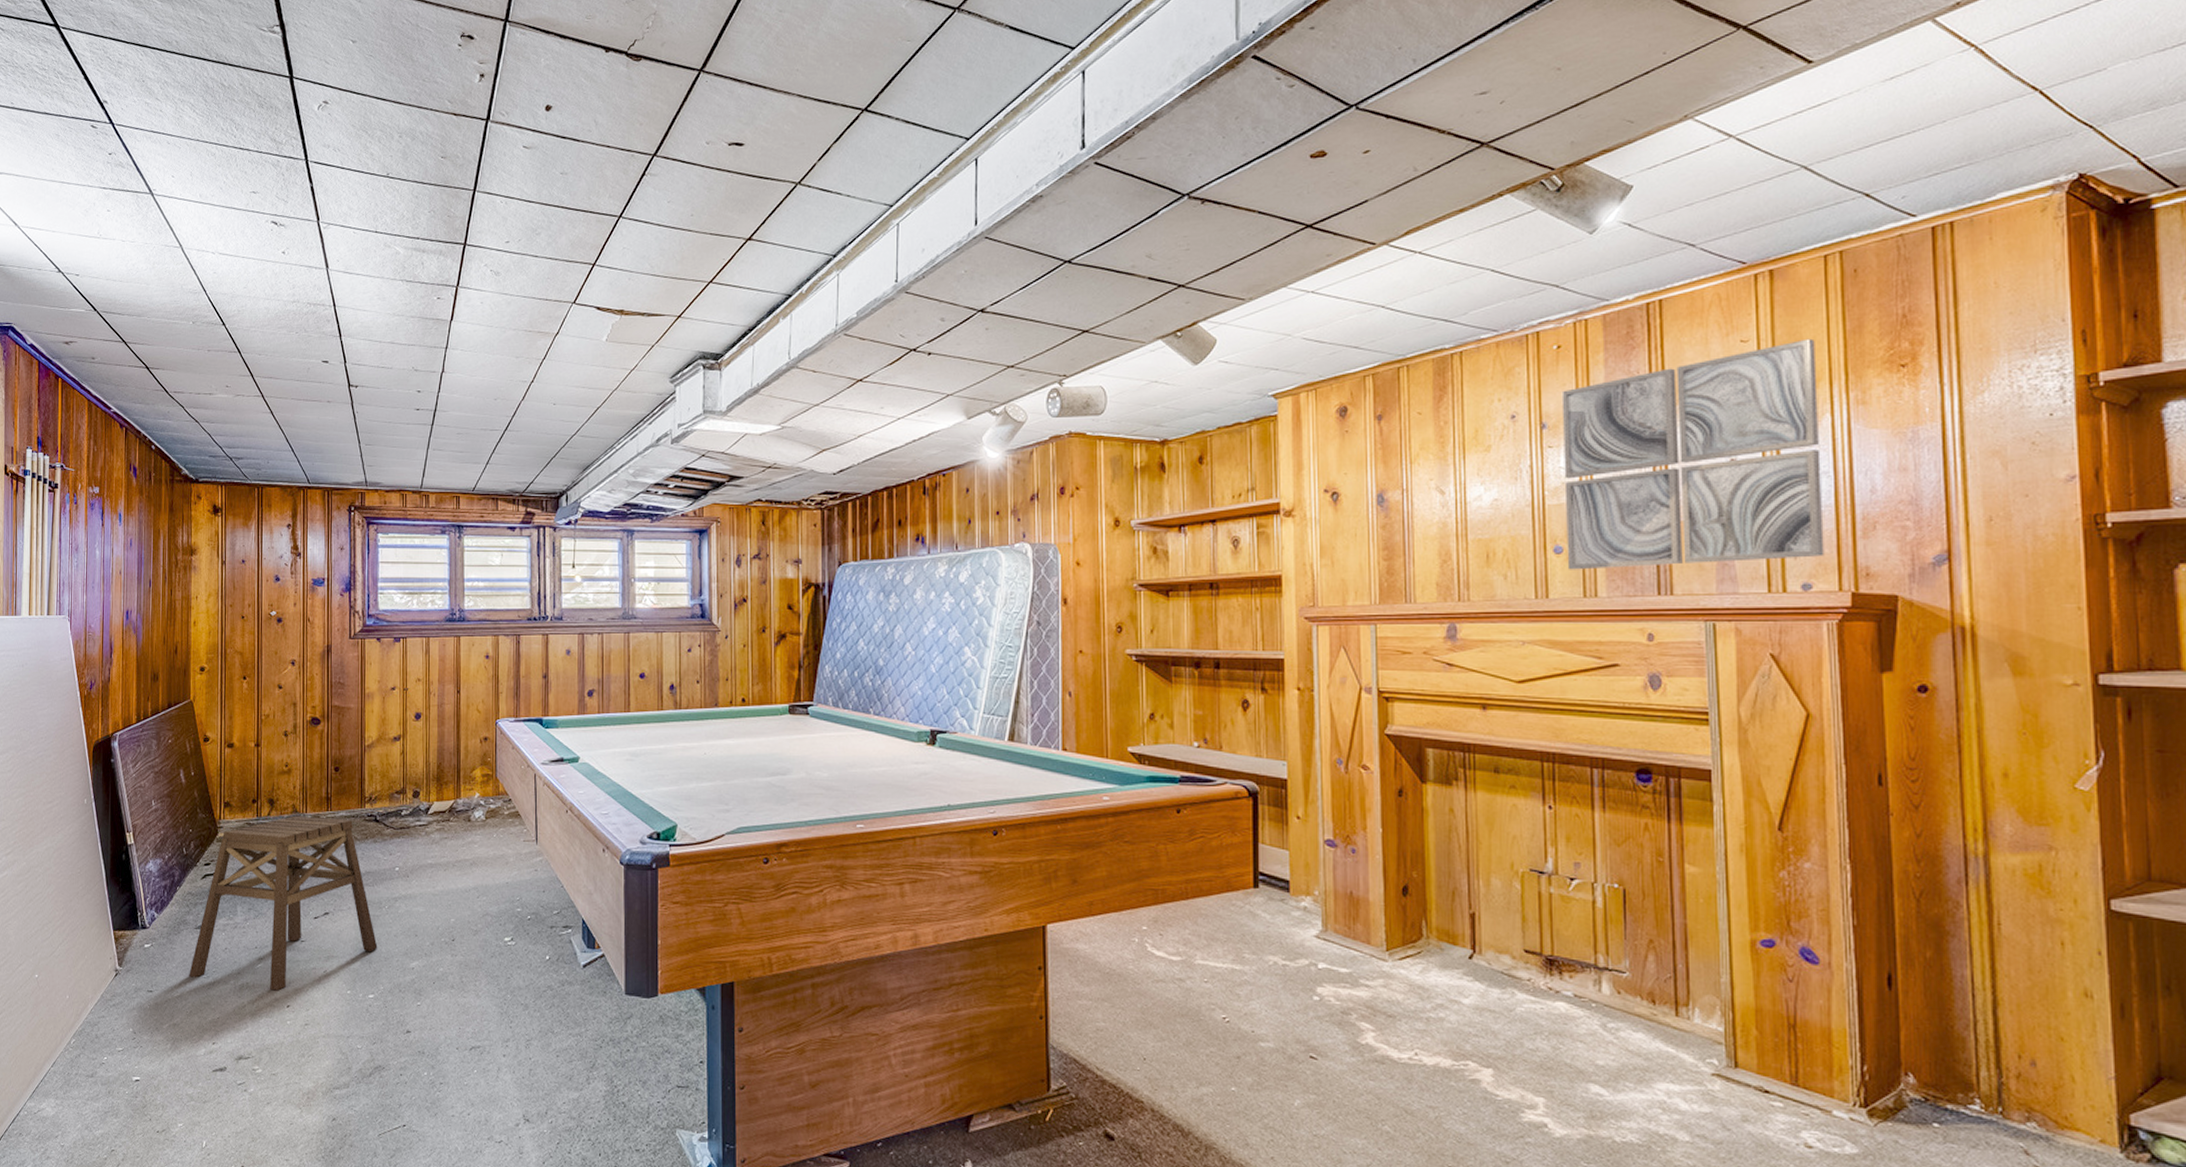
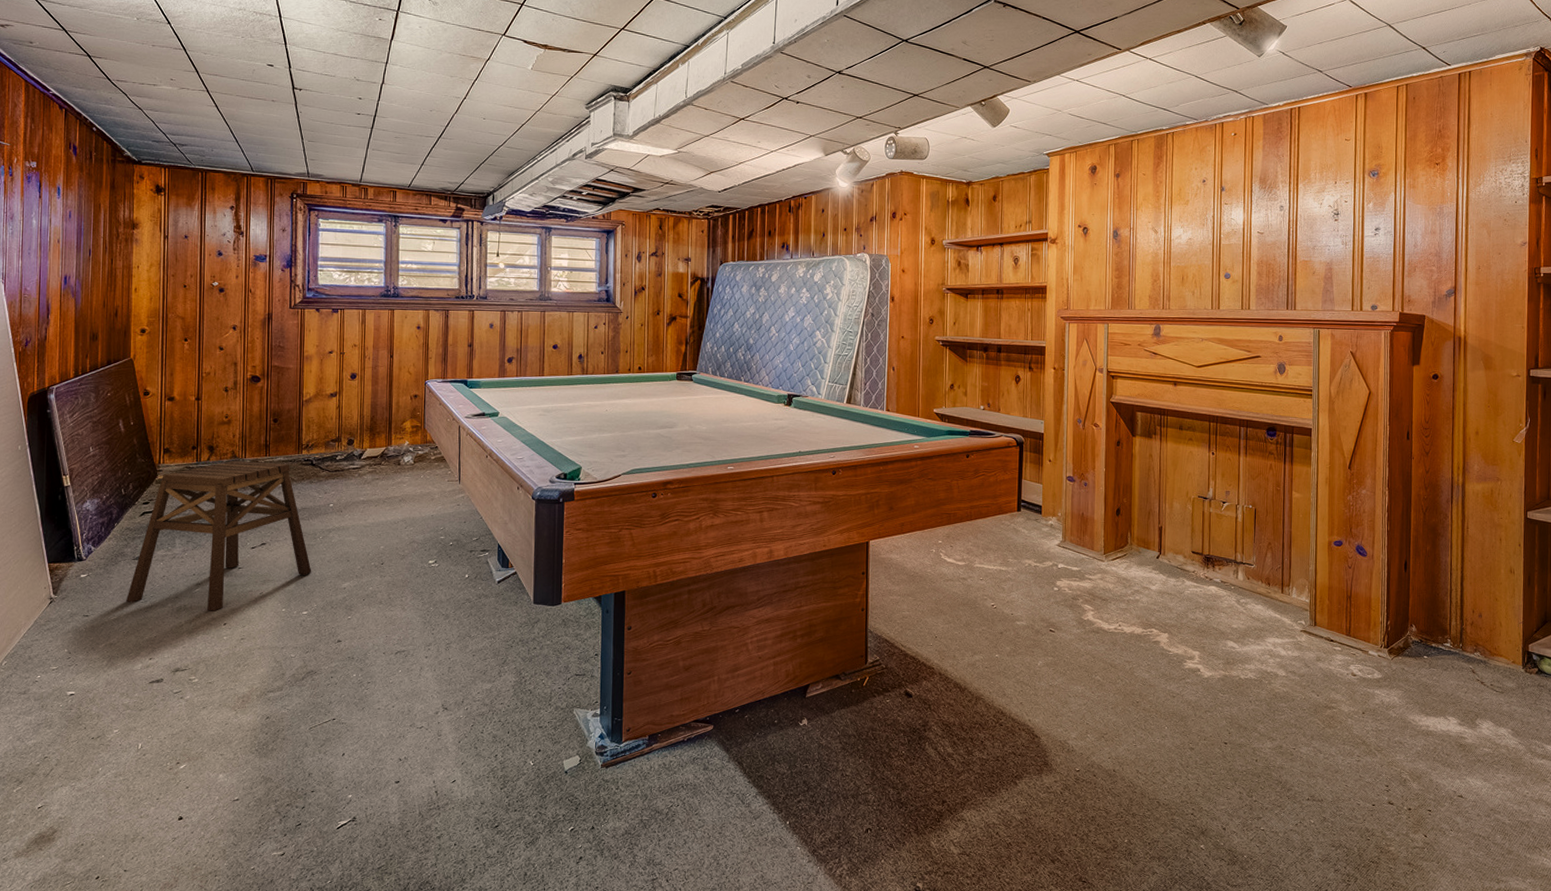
wall art: present [1561,338,1825,570] -> none [1232,141,1388,291]

